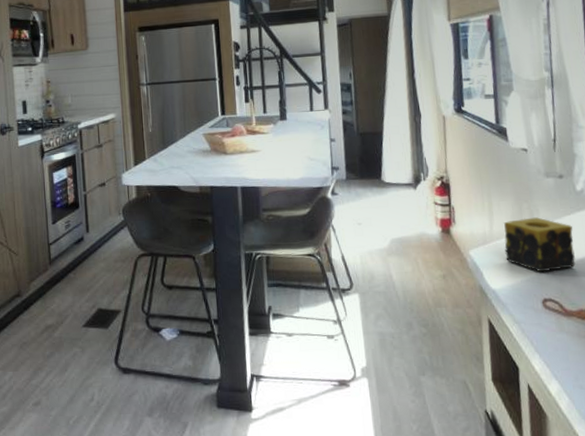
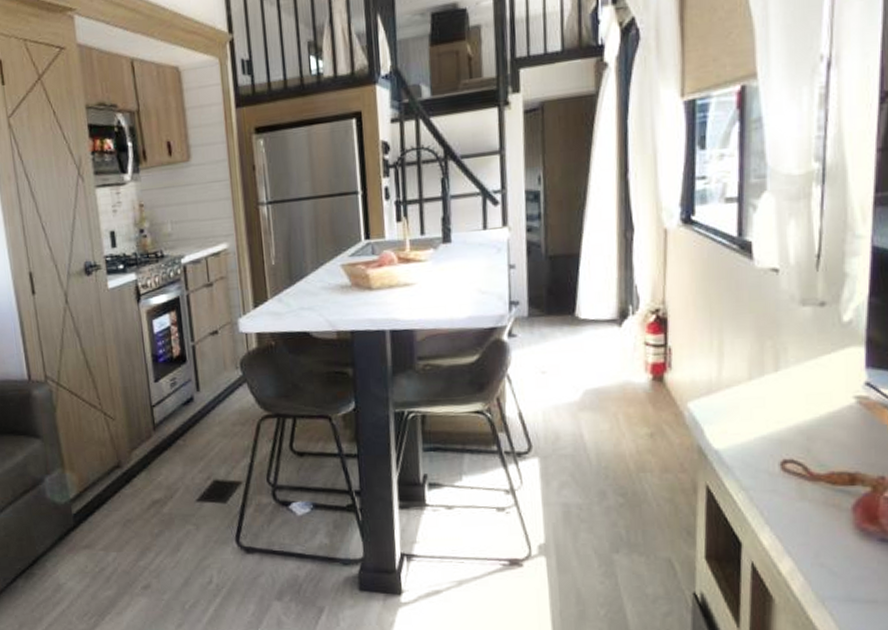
candle: present [504,217,576,273] -> none [736,358,832,428]

